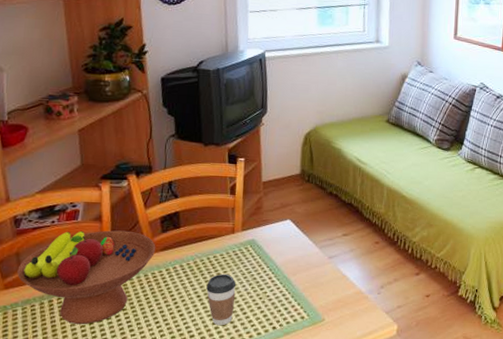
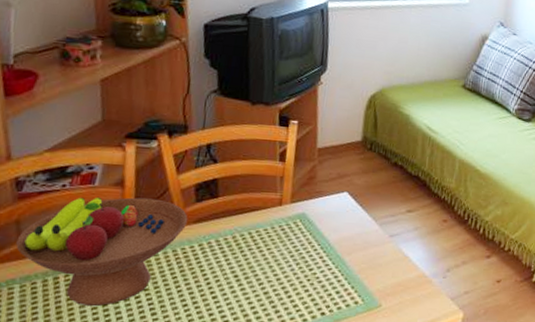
coffee cup: present [206,273,237,326] -> none [245,251,282,311]

